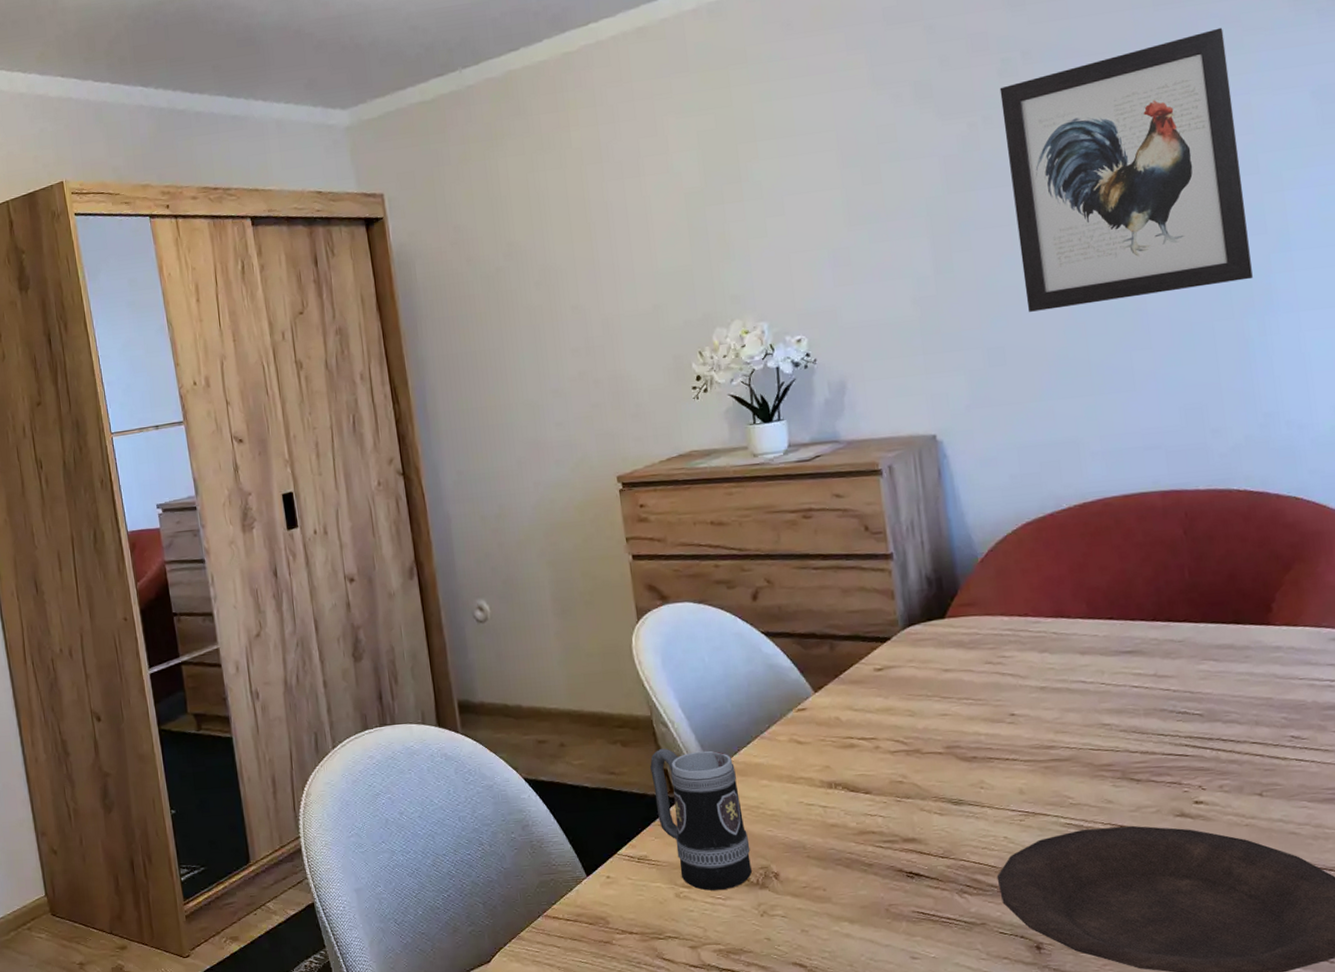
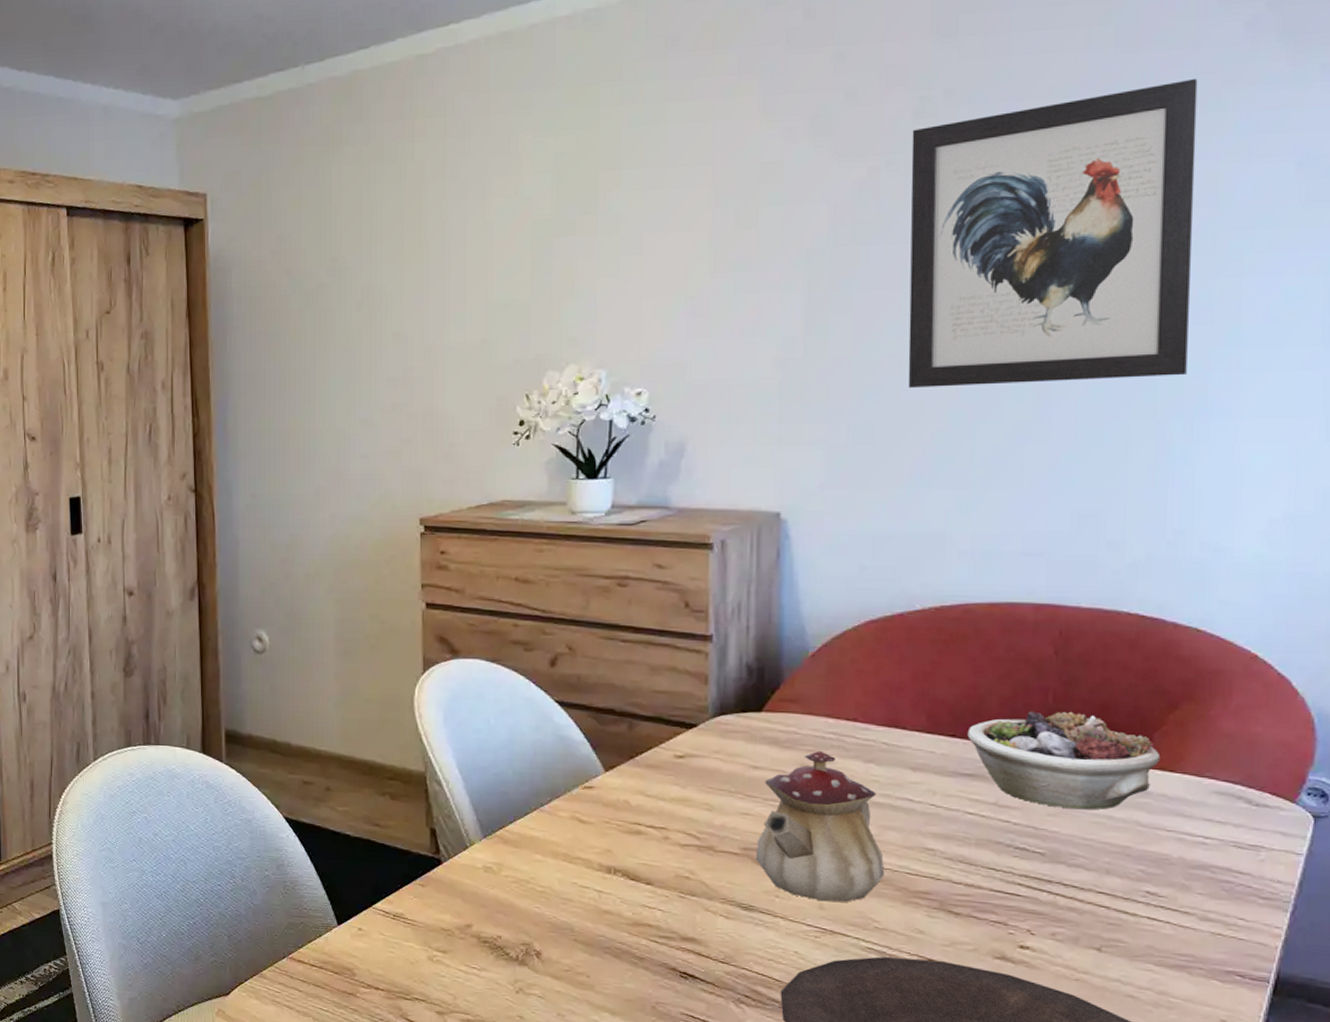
mug: present [650,748,752,891] -> none [418,806,514,960]
teapot: none [956,647,1072,787] -> present [755,750,885,902]
succulent planter: none [1122,583,1285,671] -> present [967,711,1161,810]

